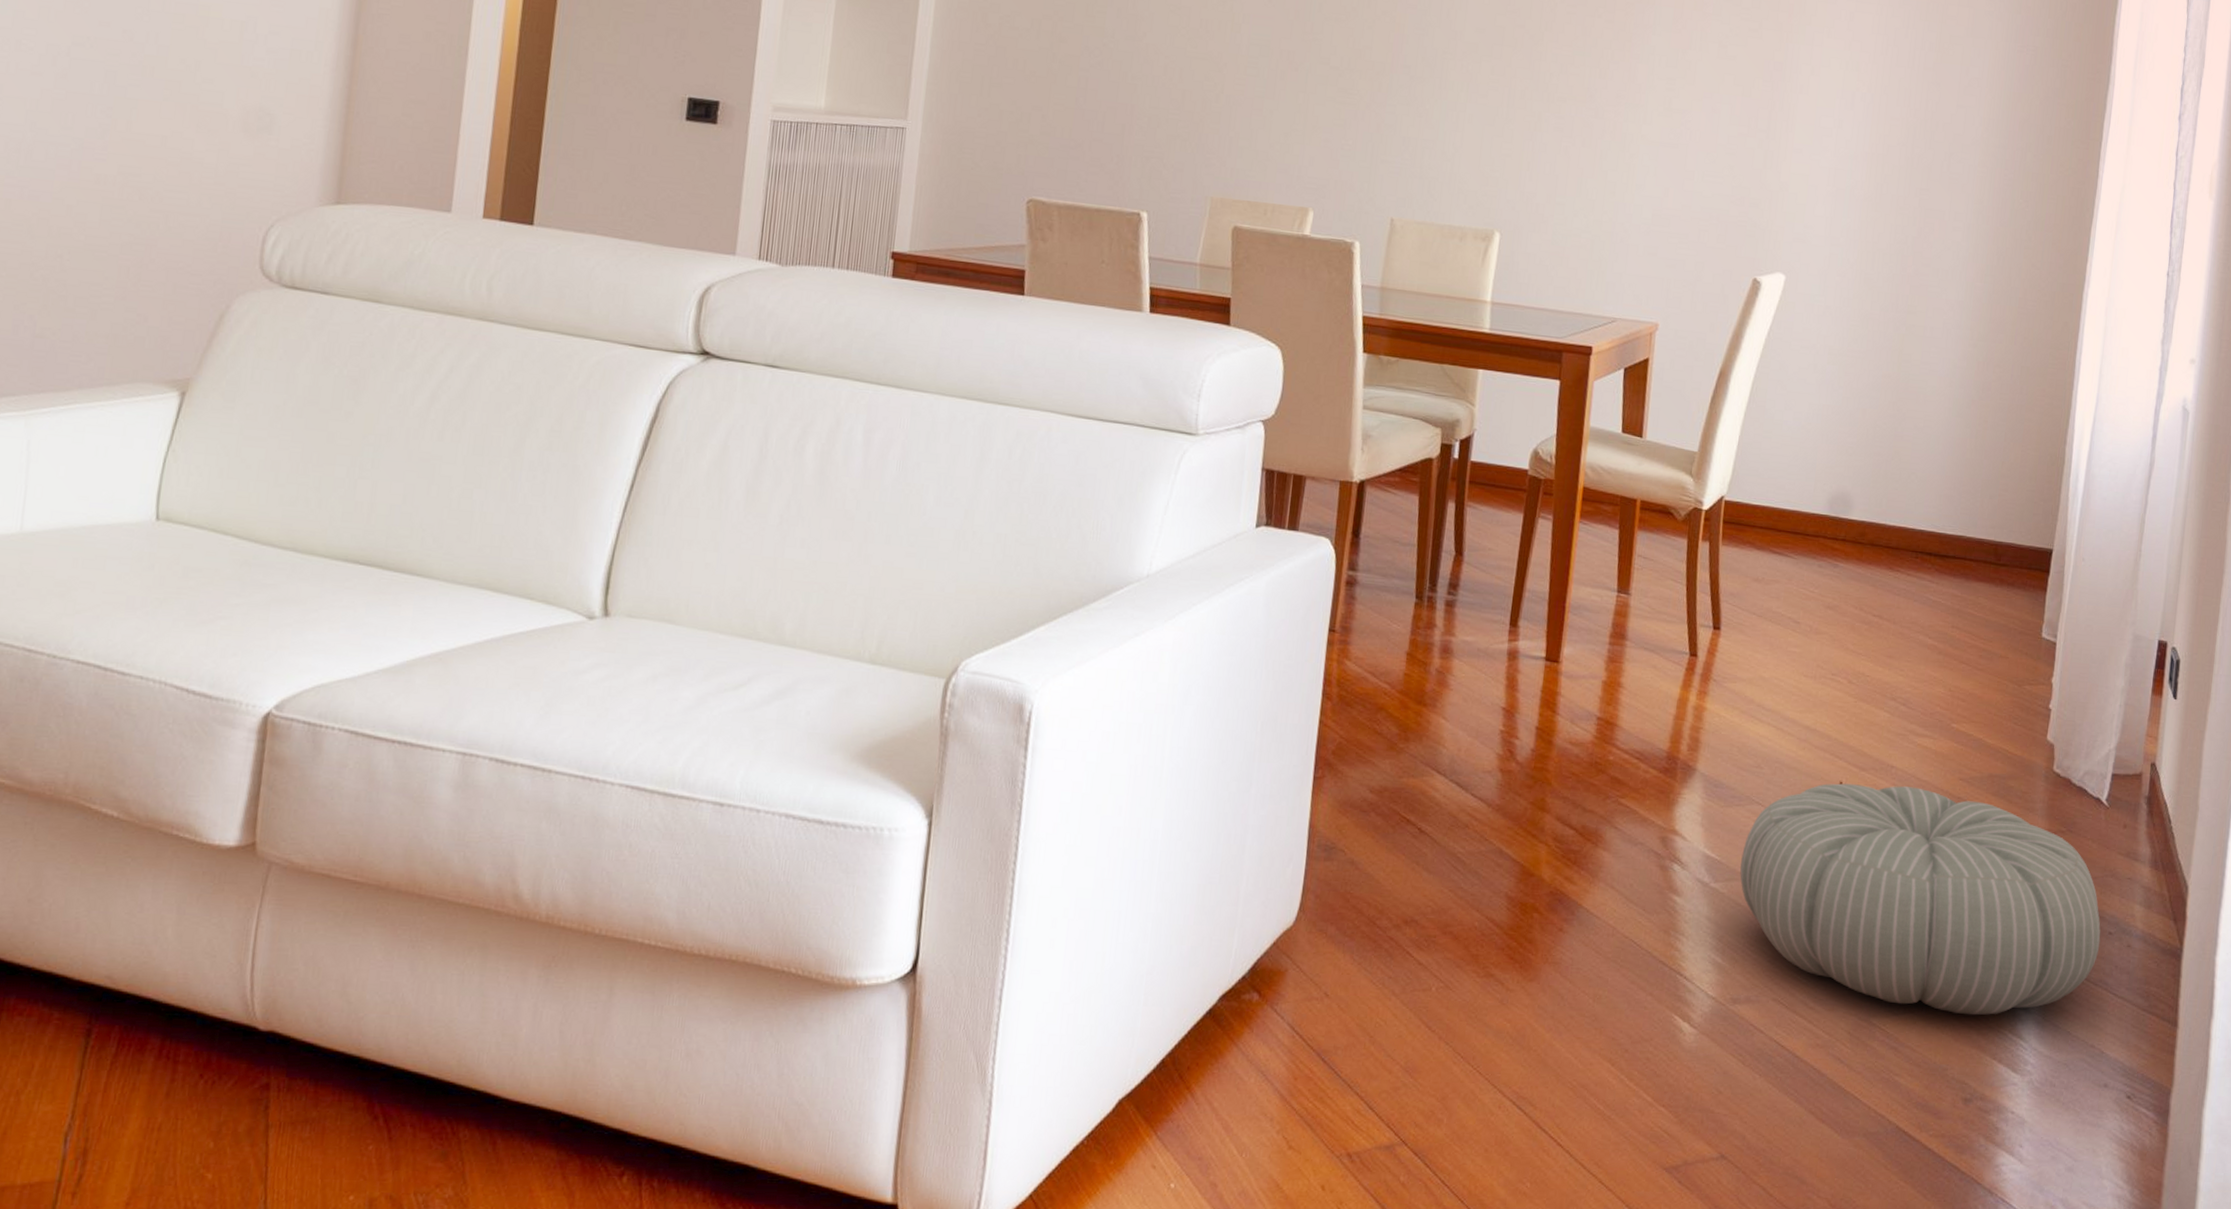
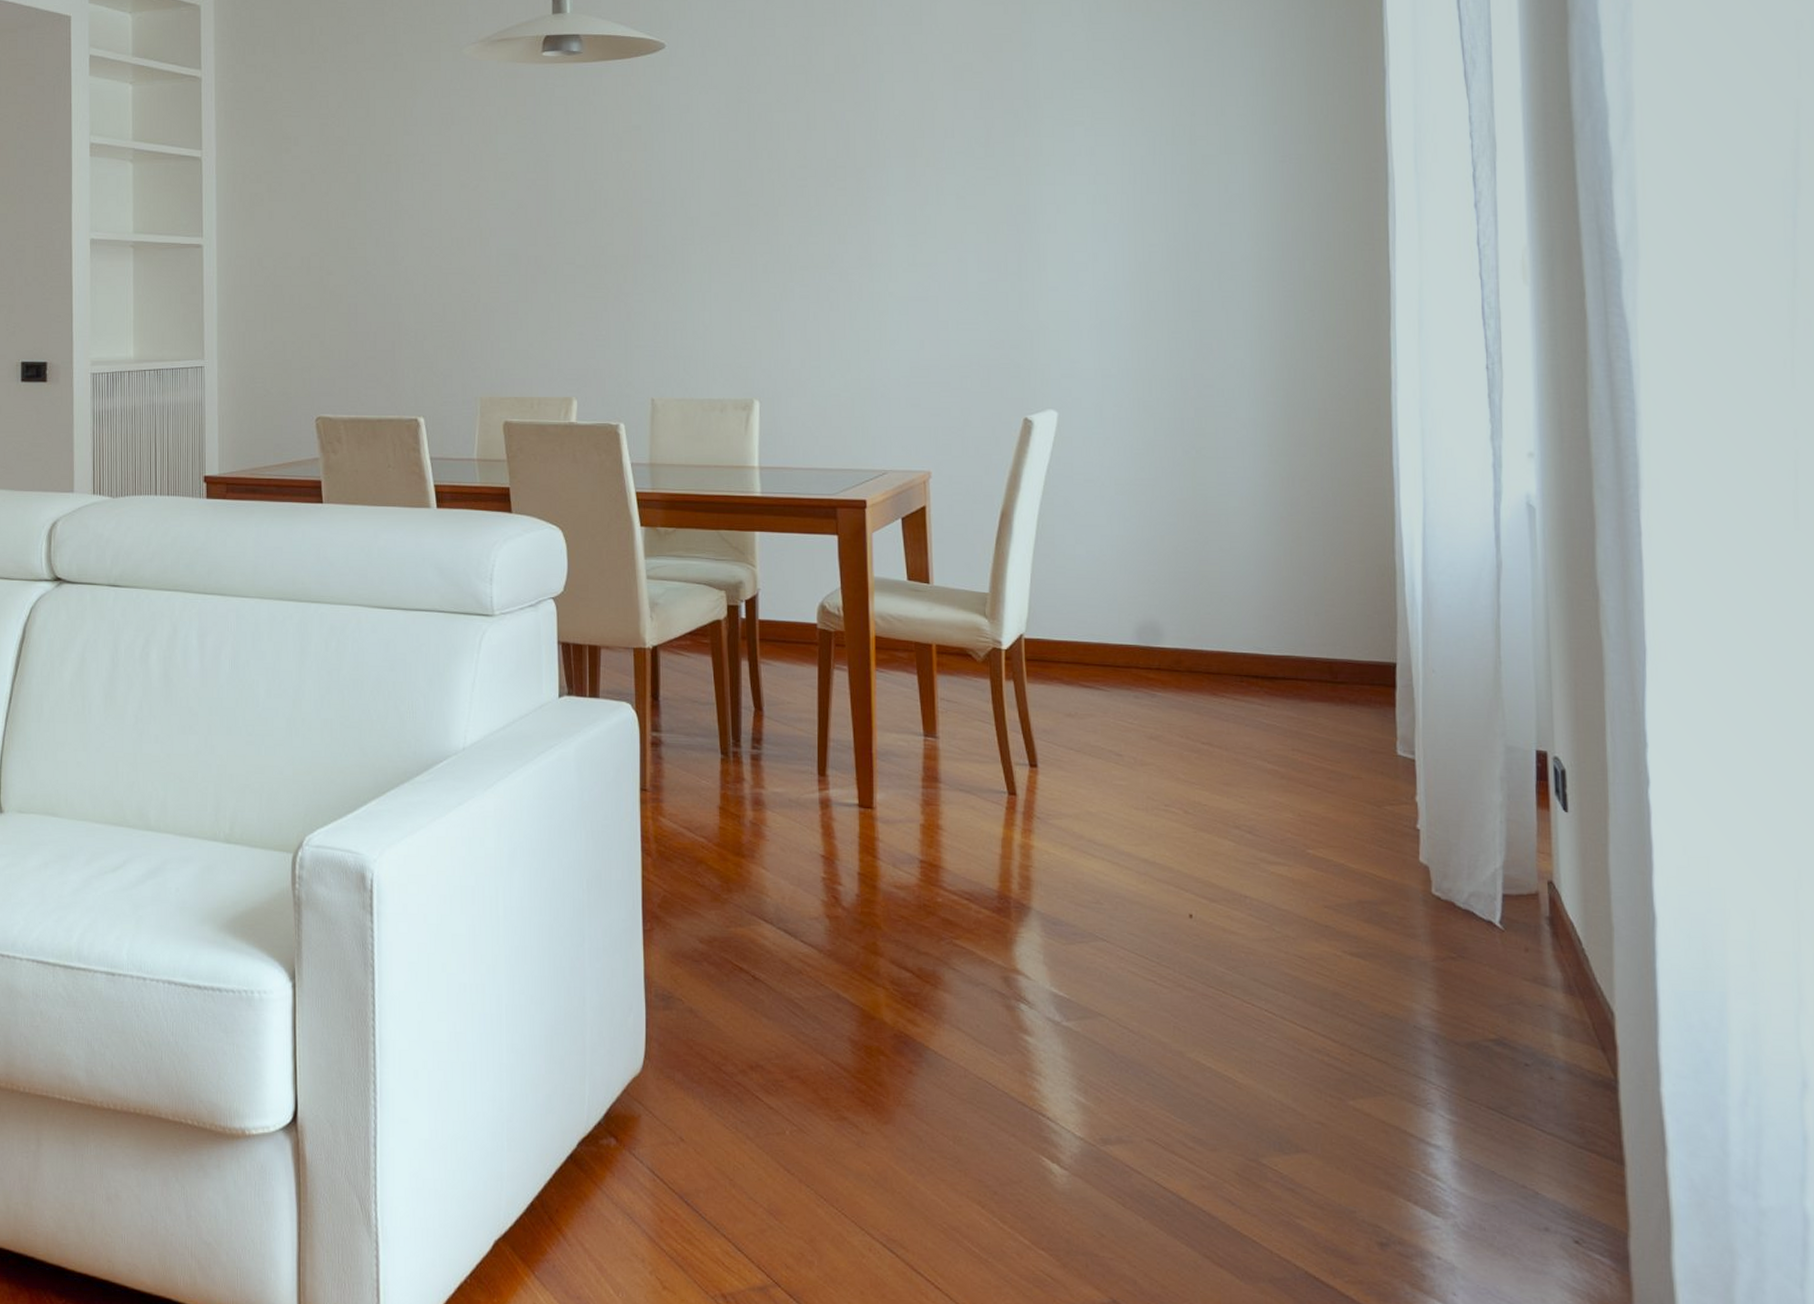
pouf: present [1740,783,2101,1016] -> none [1092,916,1516,1155]

